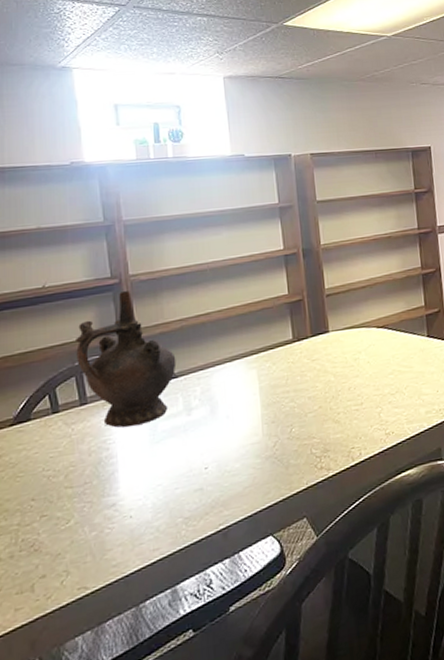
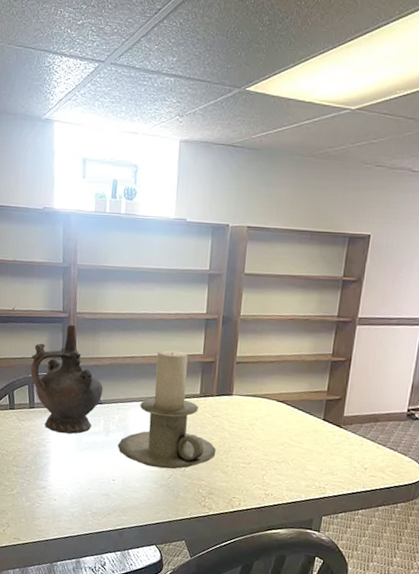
candle holder: none [204,295,323,439] -> present [117,350,216,469]

